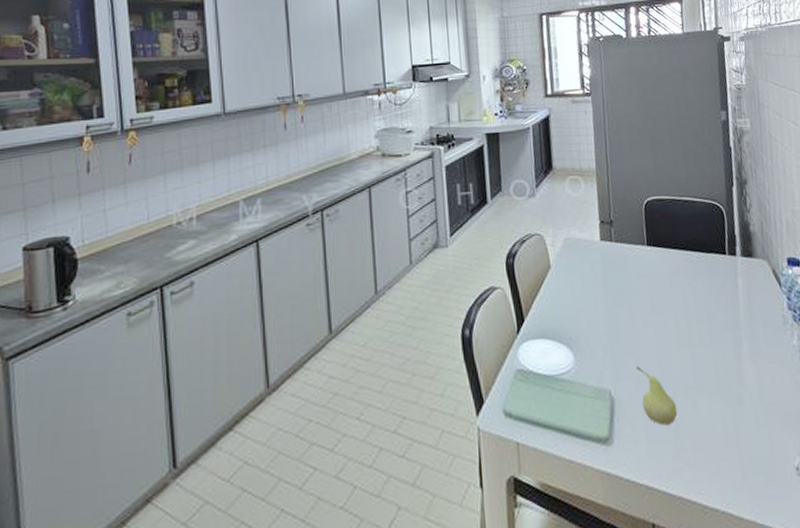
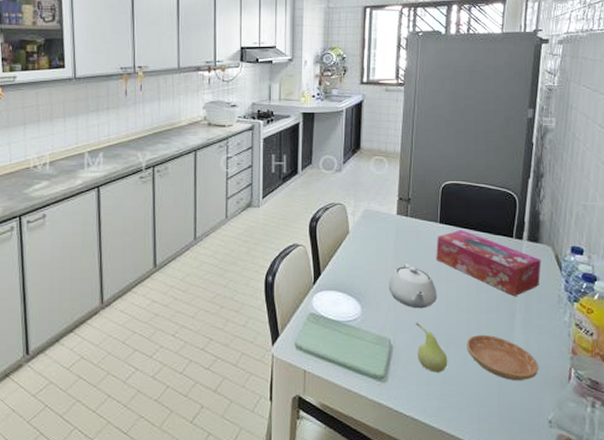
teapot: none [600,296,656,350] -> present [388,264,437,309]
tissue box: none [646,251,761,323] -> present [436,230,541,297]
saucer: none [694,371,776,424] -> present [467,334,539,381]

